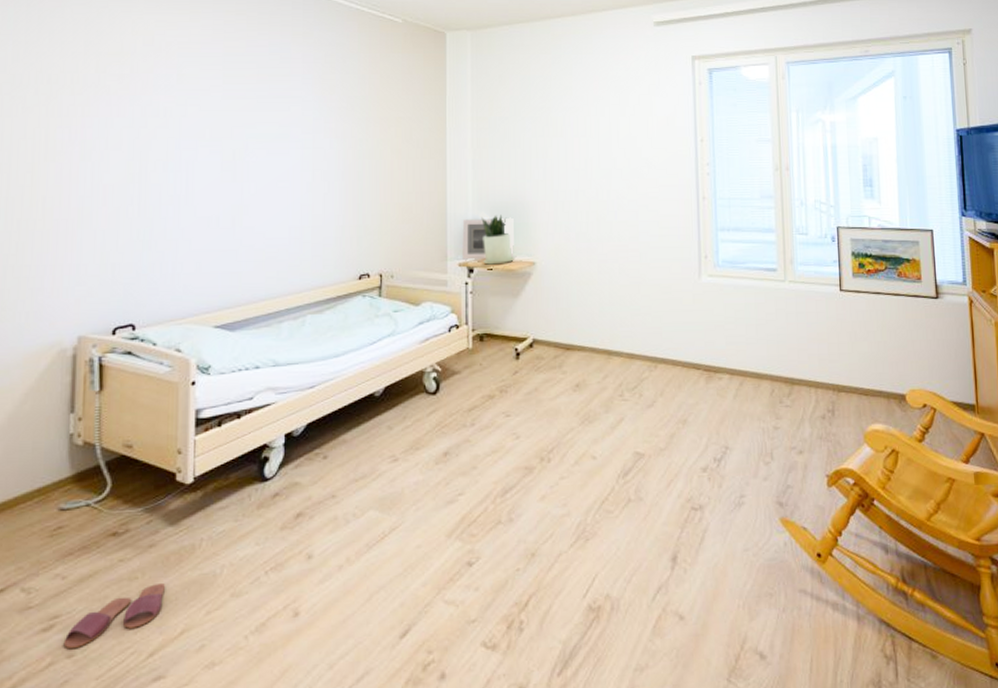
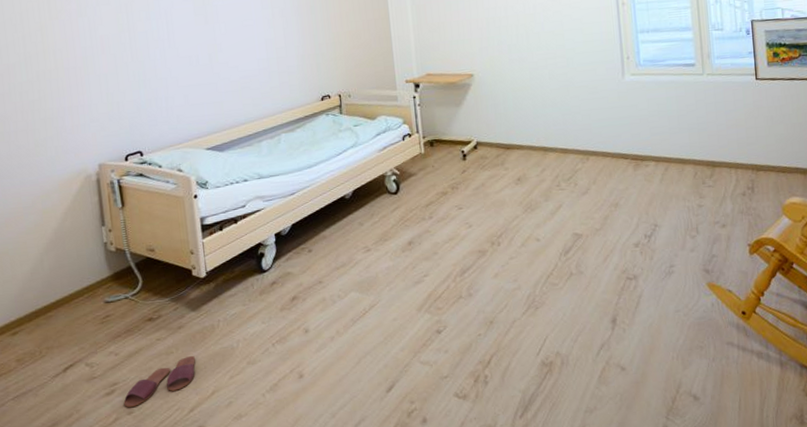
picture frame: present [462,219,514,260] -> none [405,37,454,77]
planter: present [481,215,516,265] -> none [422,34,455,80]

